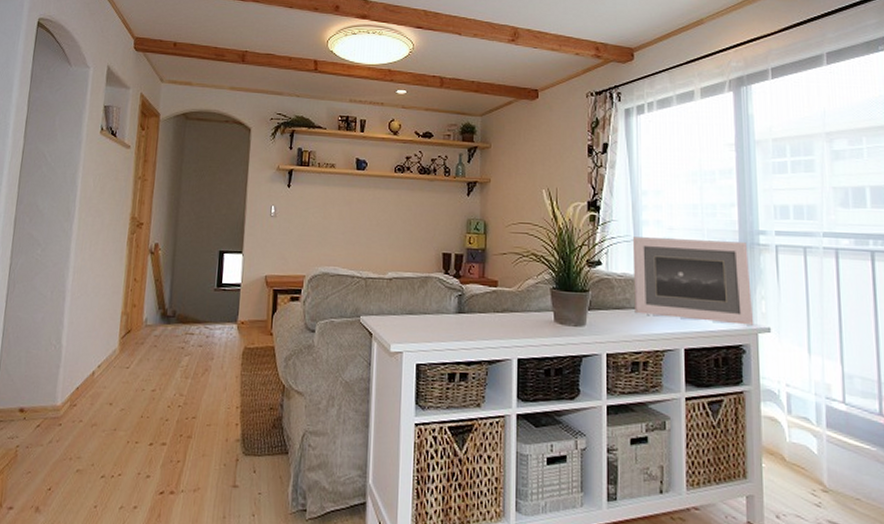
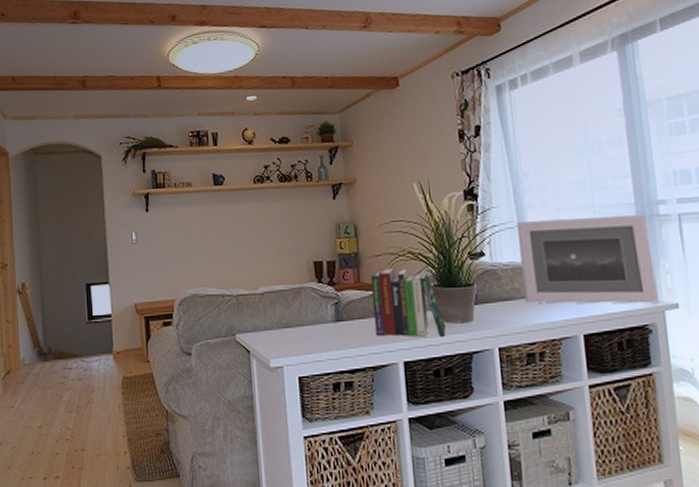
books: none [493,266,560,338] -> present [370,267,446,338]

